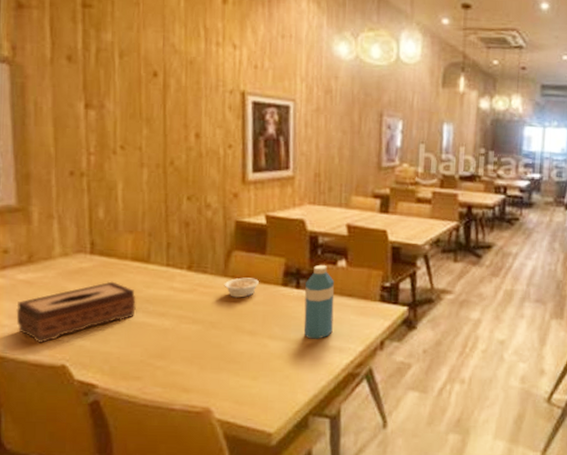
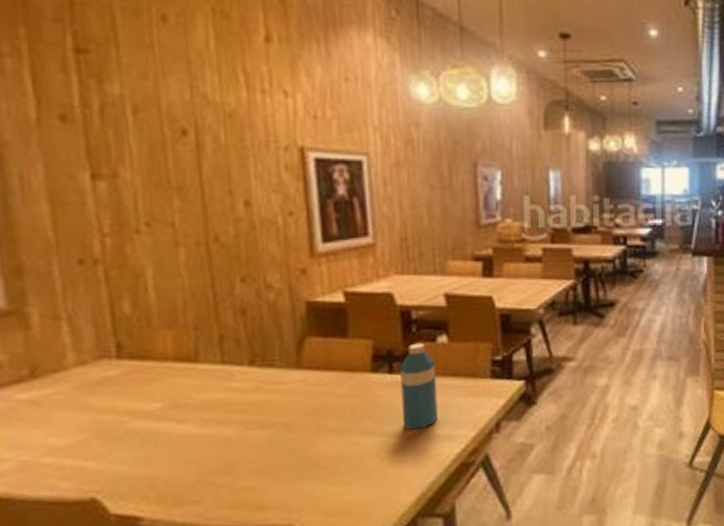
tissue box: present [16,281,136,343] -> none [19,389,185,475]
legume: present [224,277,259,298] -> none [298,367,342,392]

